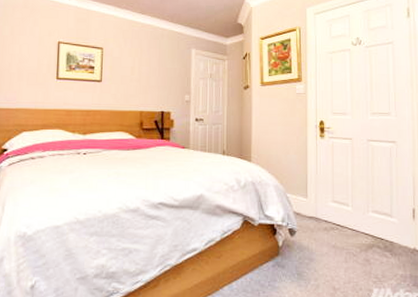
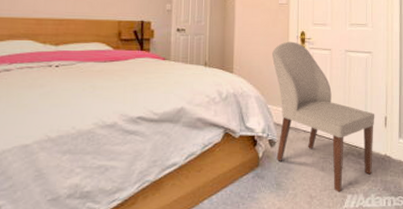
chair: none [289,130,402,286] -> present [271,41,375,192]

